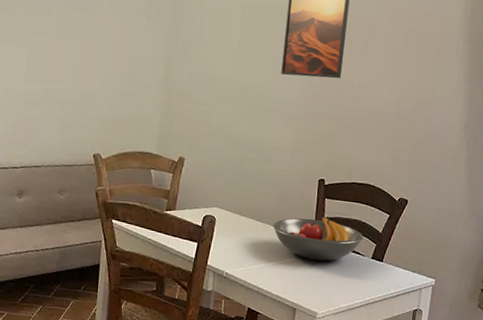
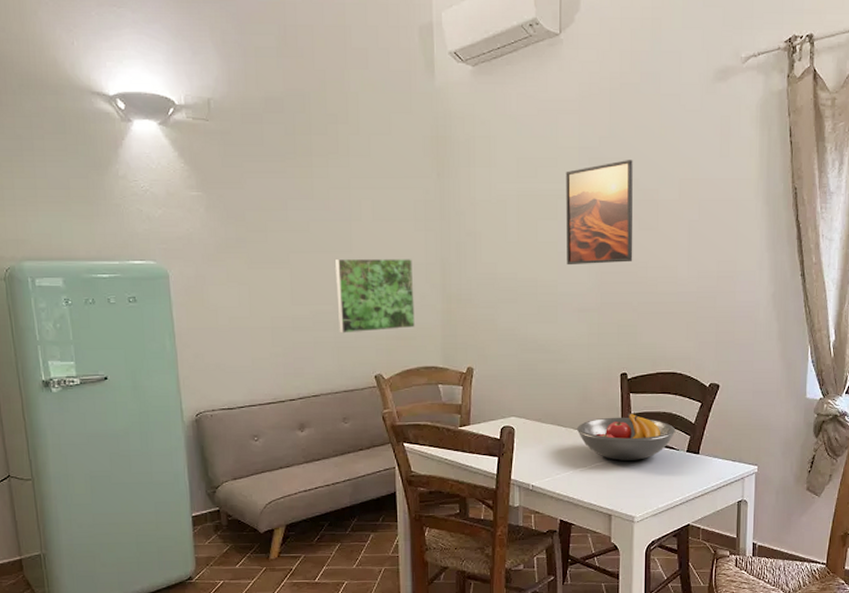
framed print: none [66,43,141,115] -> present [335,258,415,334]

